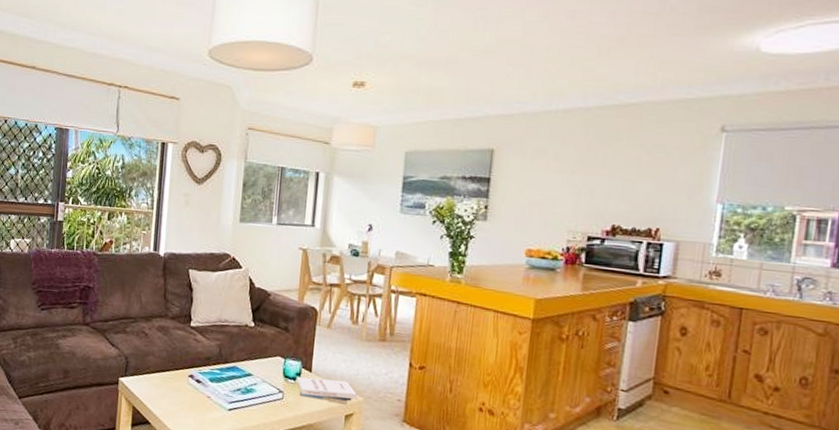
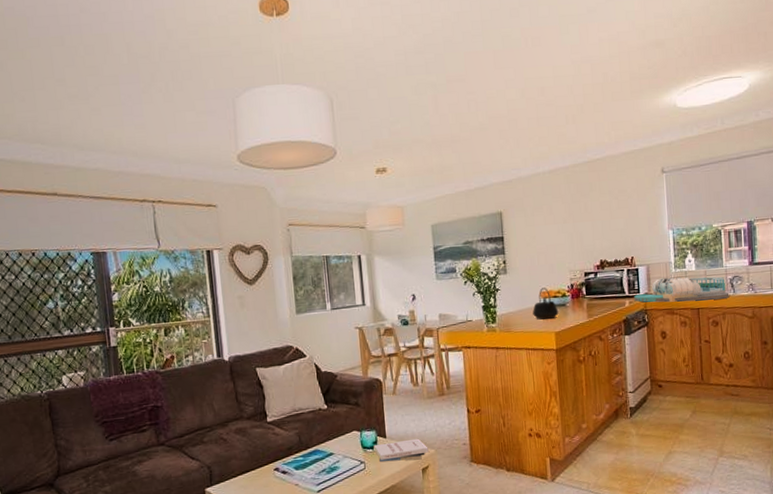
kettle: none [511,245,545,283] -> present [533,287,559,320]
architectural model: none [650,261,793,303] -> present [634,276,729,303]

